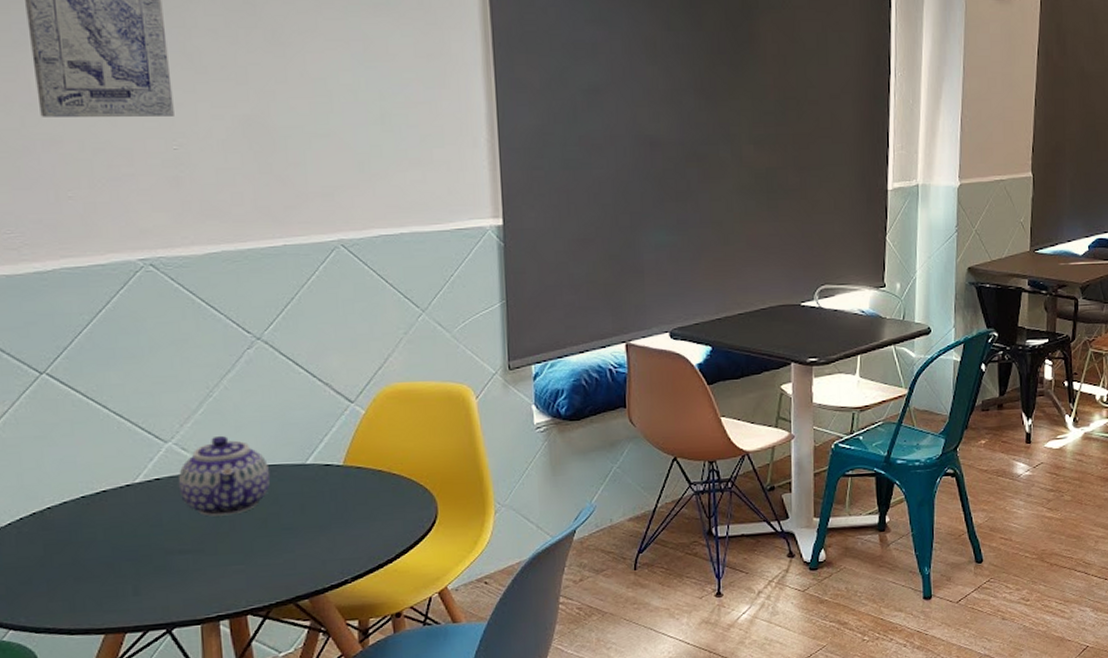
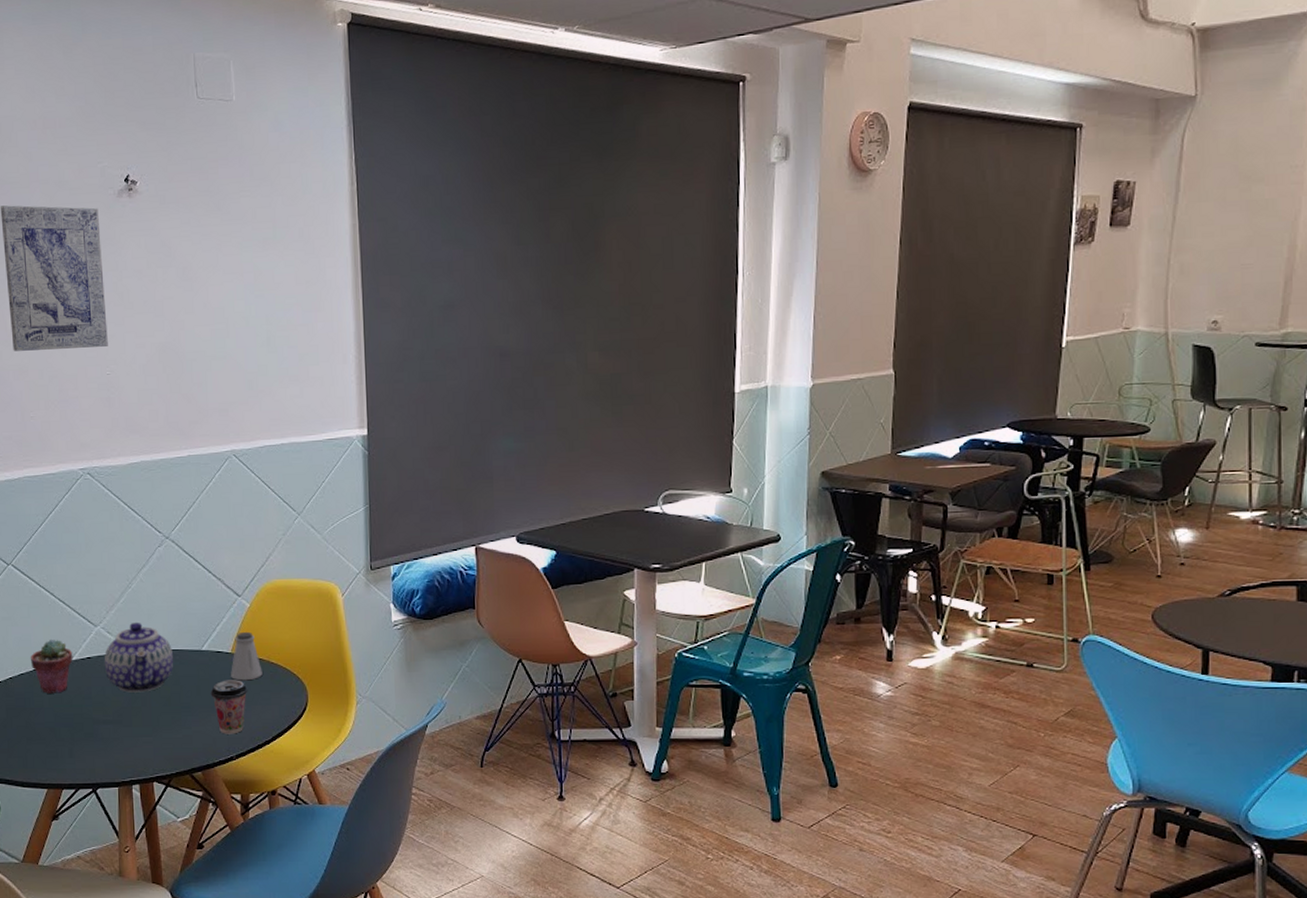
potted succulent: none [75,459,136,524] -> present [30,639,73,693]
coffee cup: none [318,494,365,556] -> present [210,680,248,734]
saltshaker: none [343,441,382,496] -> present [231,631,263,681]

